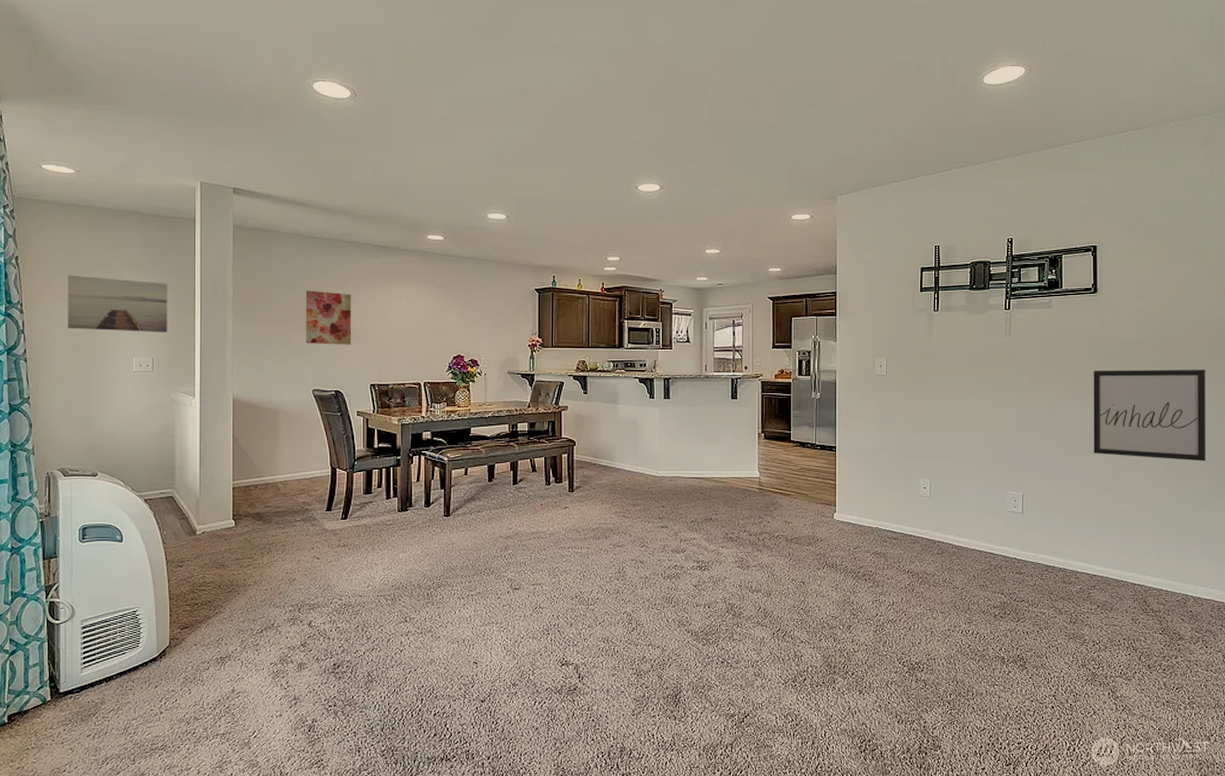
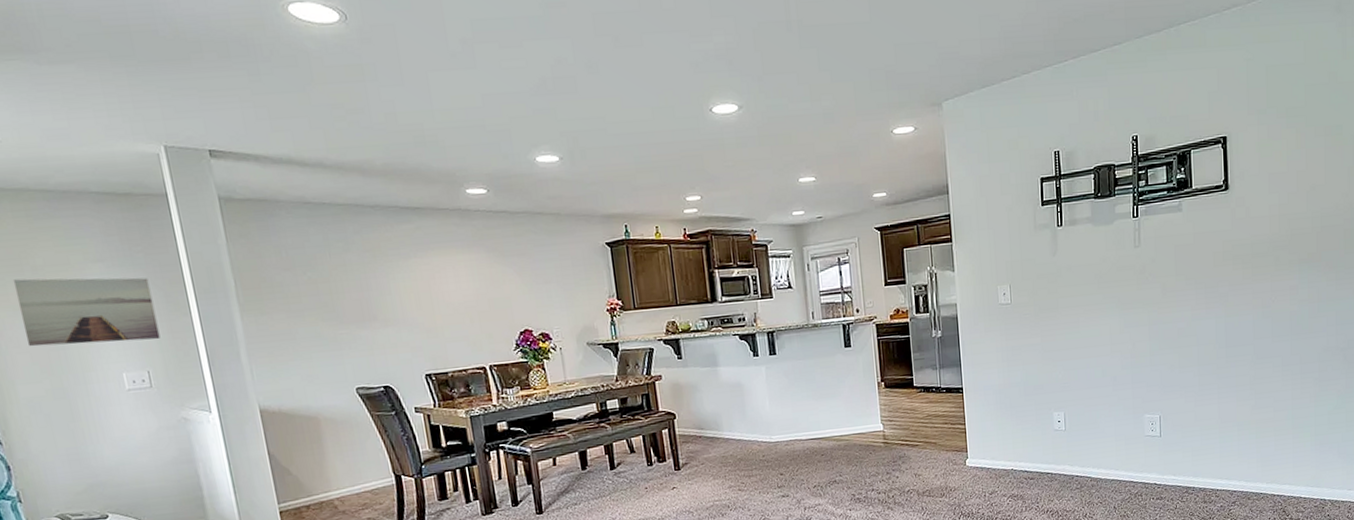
wall art: present [305,290,352,345] -> none [325,269,395,335]
wall art: present [1093,370,1206,462] -> none [1227,264,1342,366]

